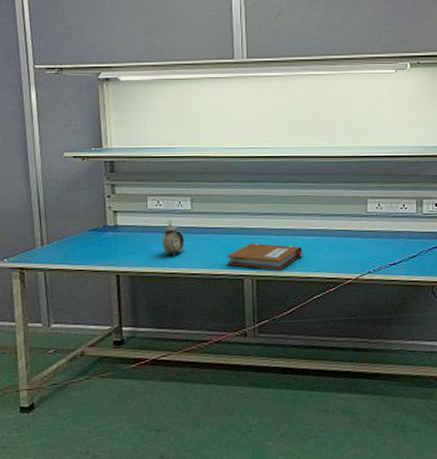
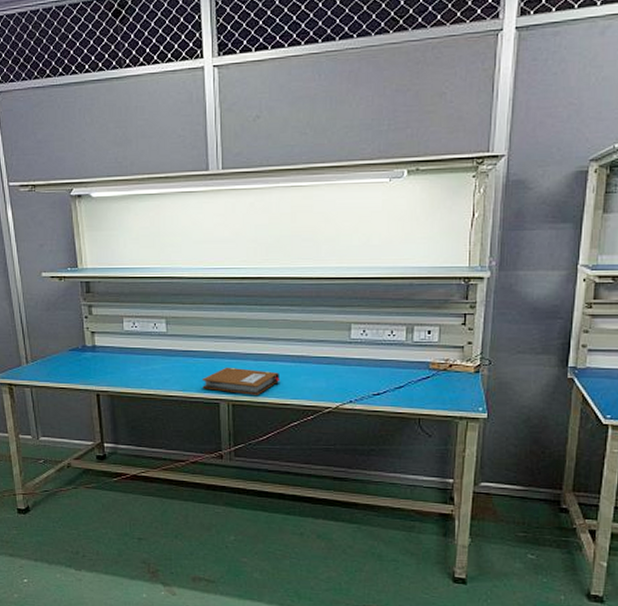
alarm clock: present [161,219,184,256] -> none [138,341,160,378]

